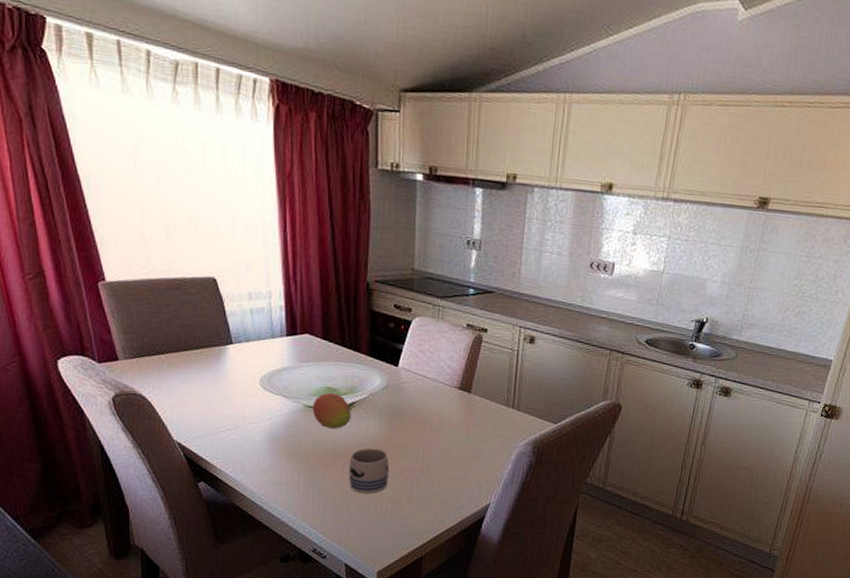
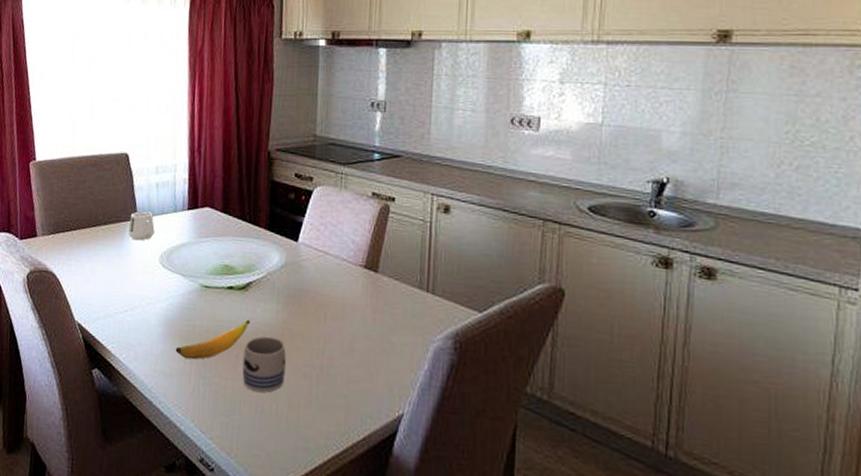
mug: none [224,336,252,365] -> present [128,211,155,241]
banana: none [283,435,354,470] -> present [175,320,250,360]
fruit: present [312,392,351,429] -> none [208,271,248,313]

